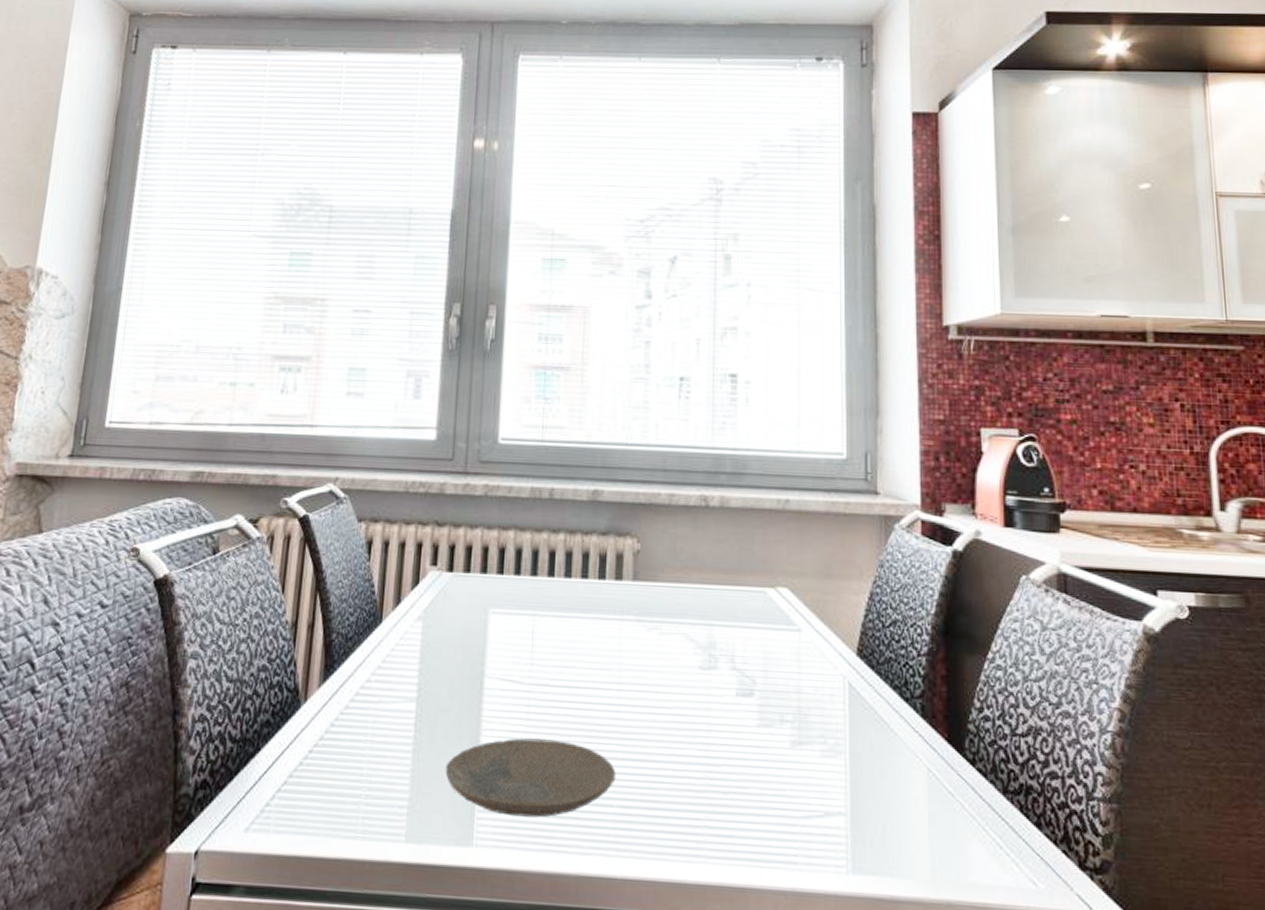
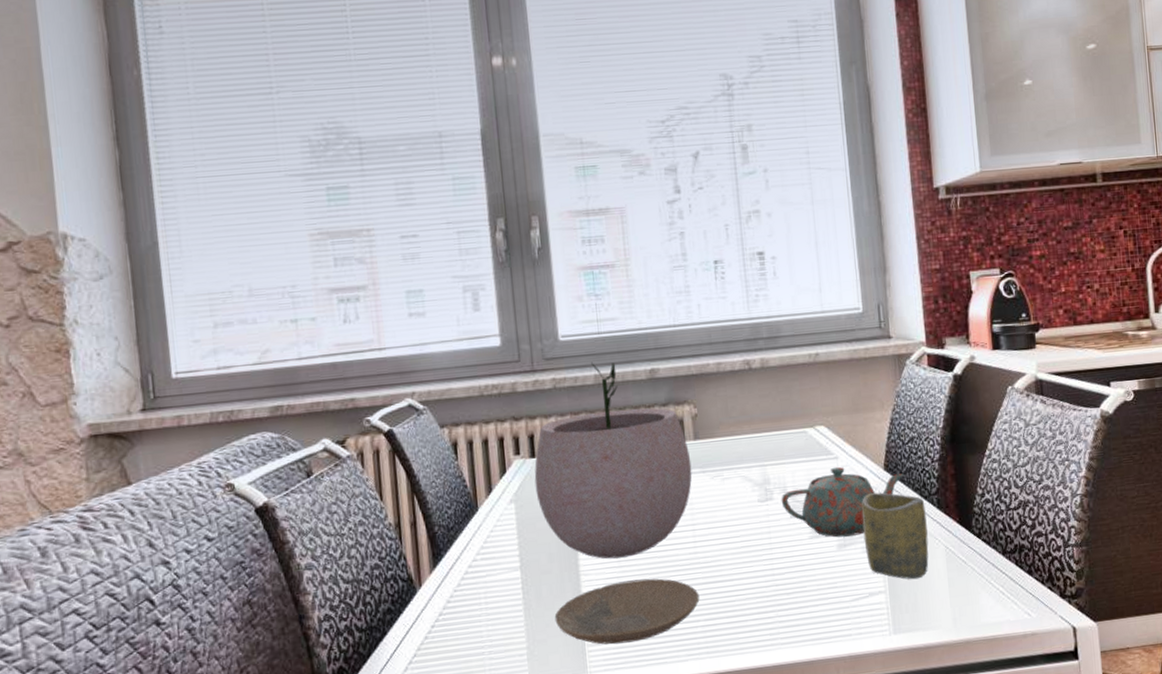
plant pot: none [447,472,626,709] -> present [534,362,692,559]
teapot: none [727,641,882,733] -> present [781,466,905,538]
cup: none [824,682,906,806] -> present [861,492,929,580]

